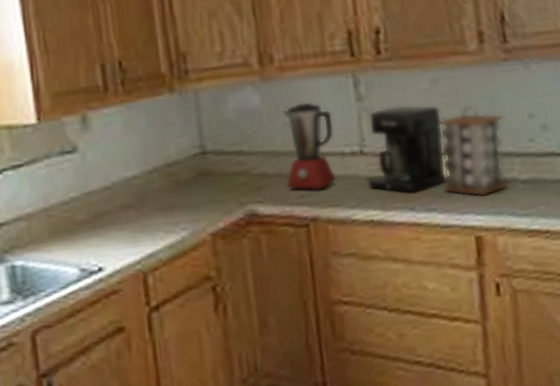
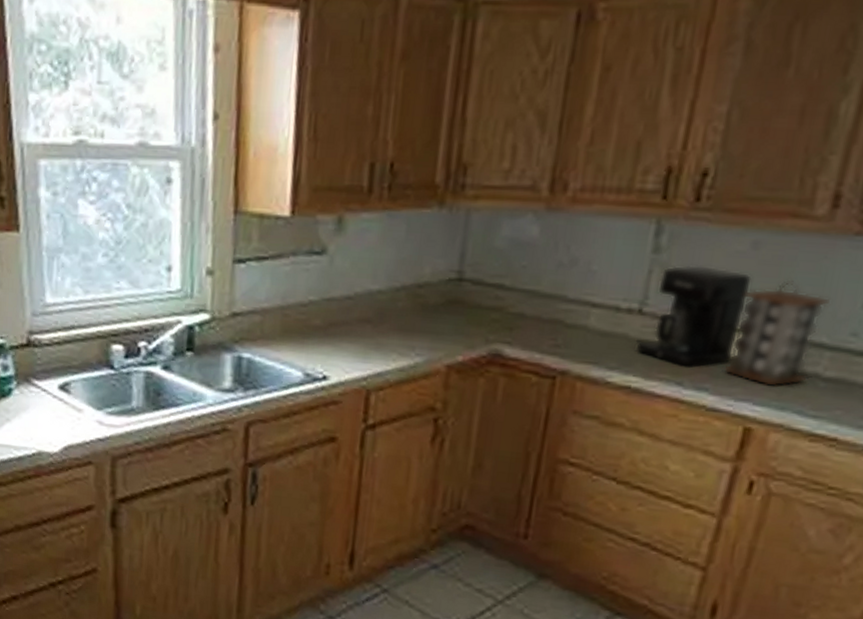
blender: present [281,102,336,192] -> none [543,243,618,344]

